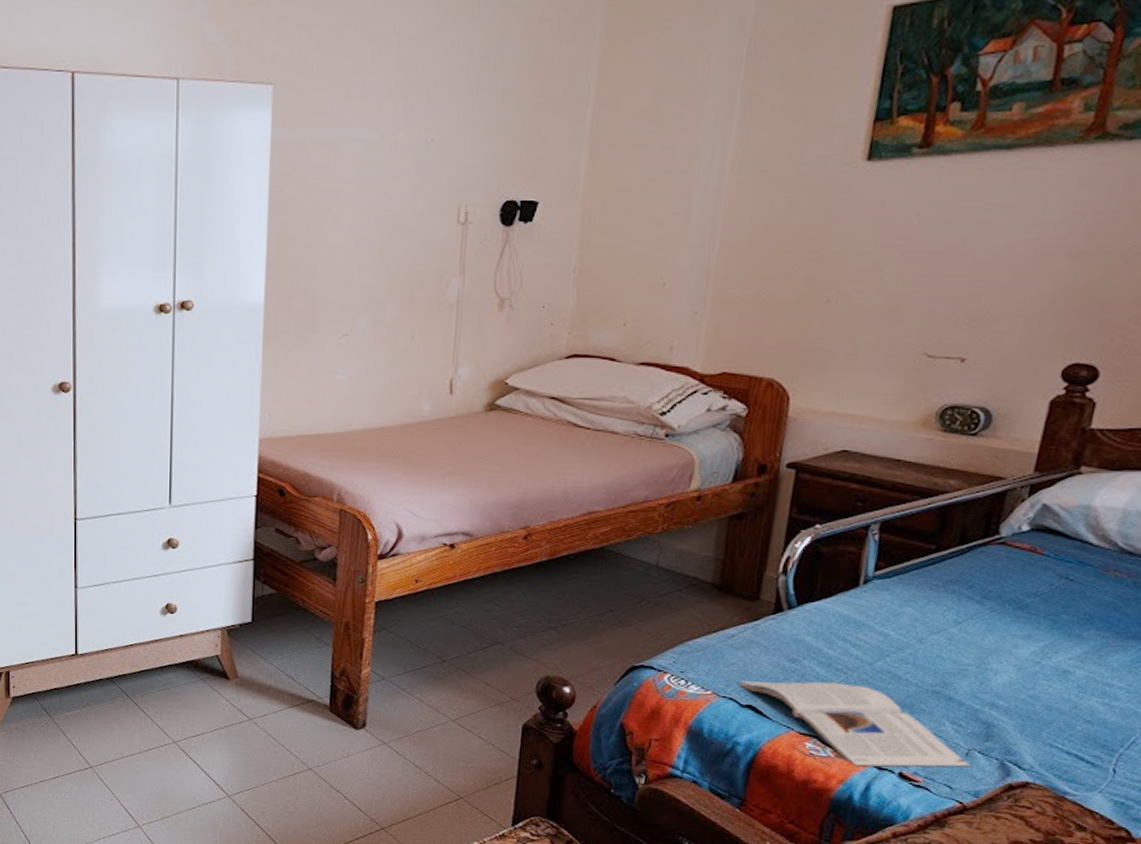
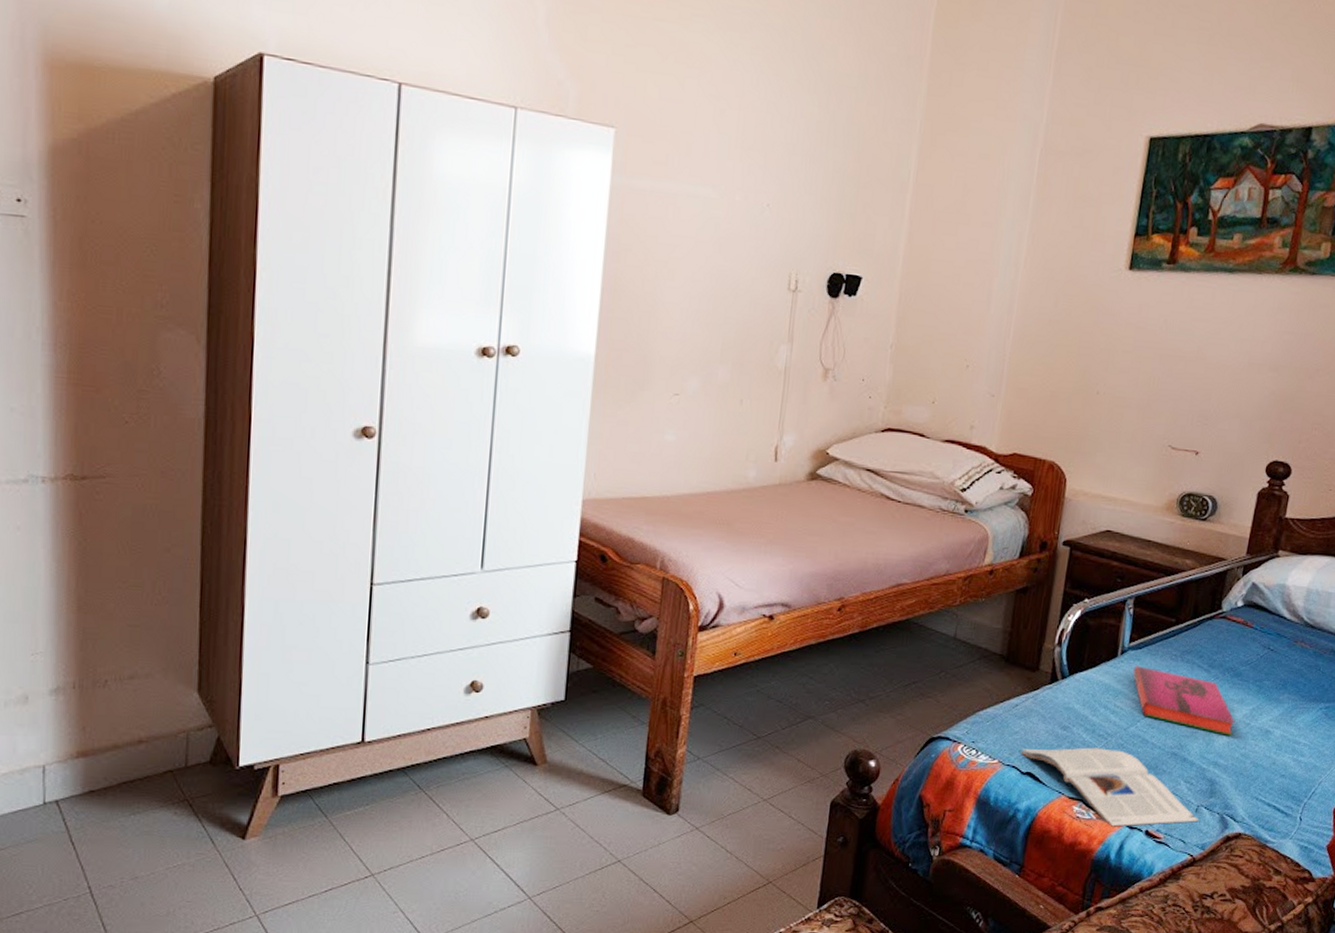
hardback book: none [879,596,1020,675] -> present [1132,665,1235,736]

